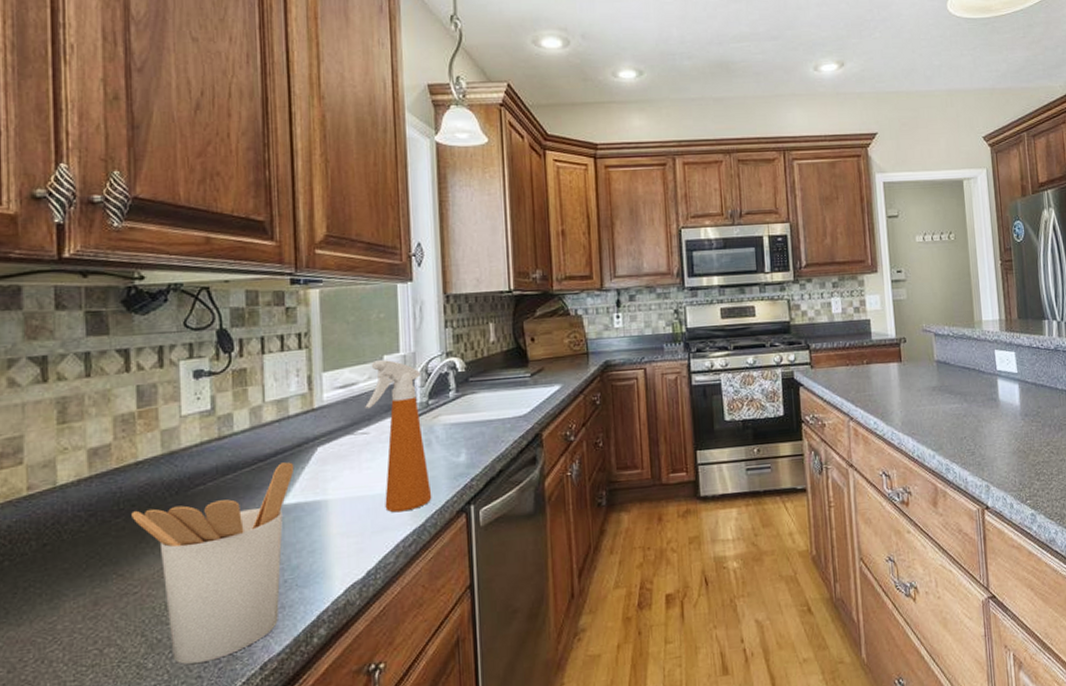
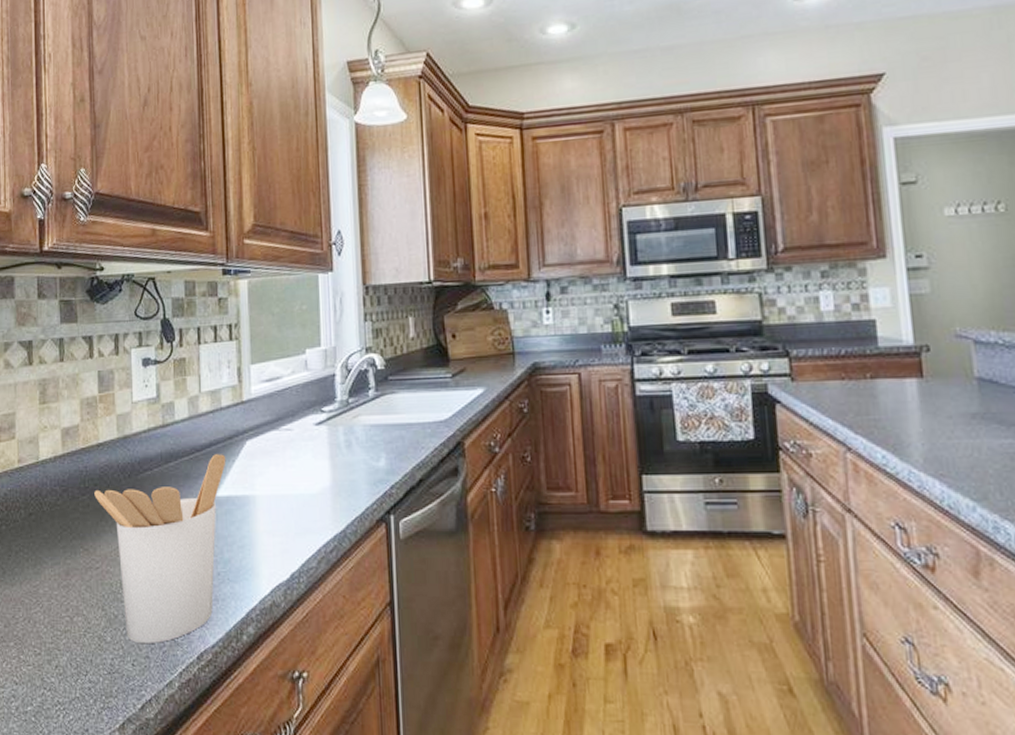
spray bottle: present [365,360,432,513] -> none [289,354,352,515]

